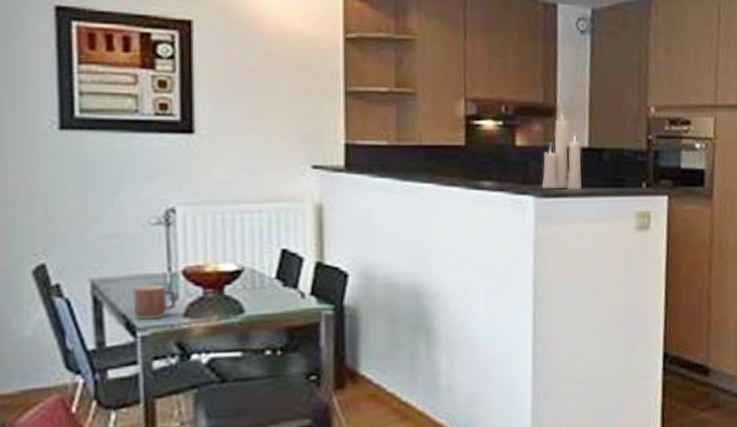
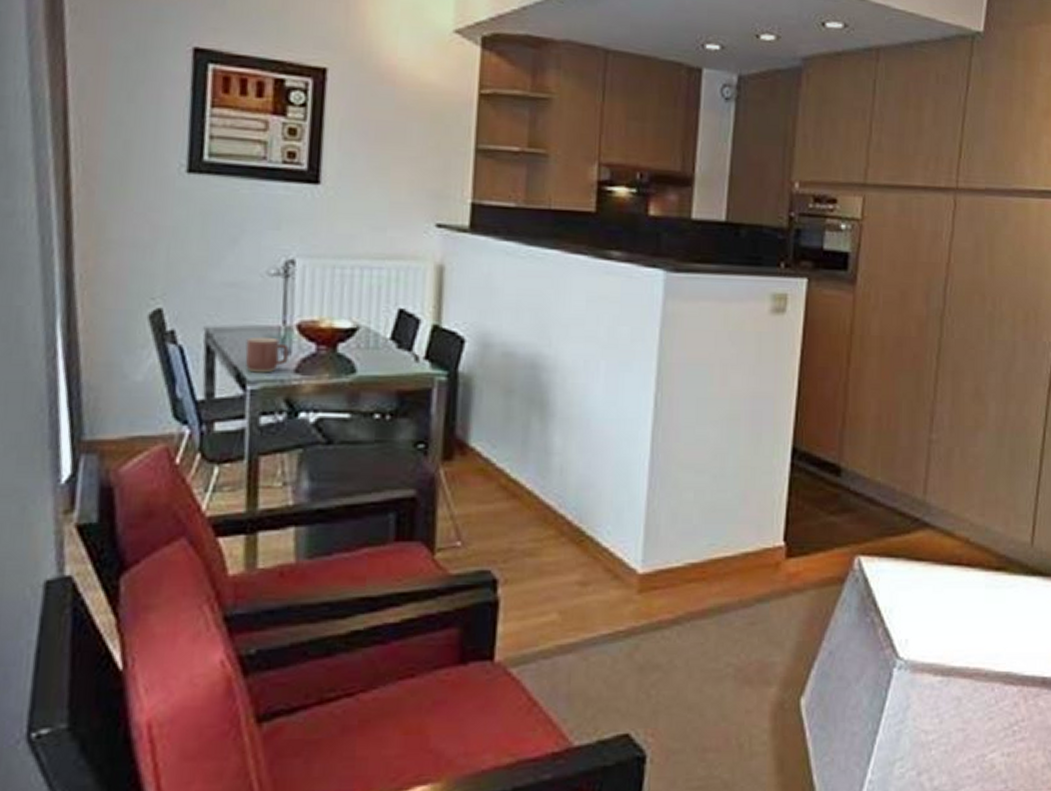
candle: present [541,112,582,190] -> none [672,182,718,266]

